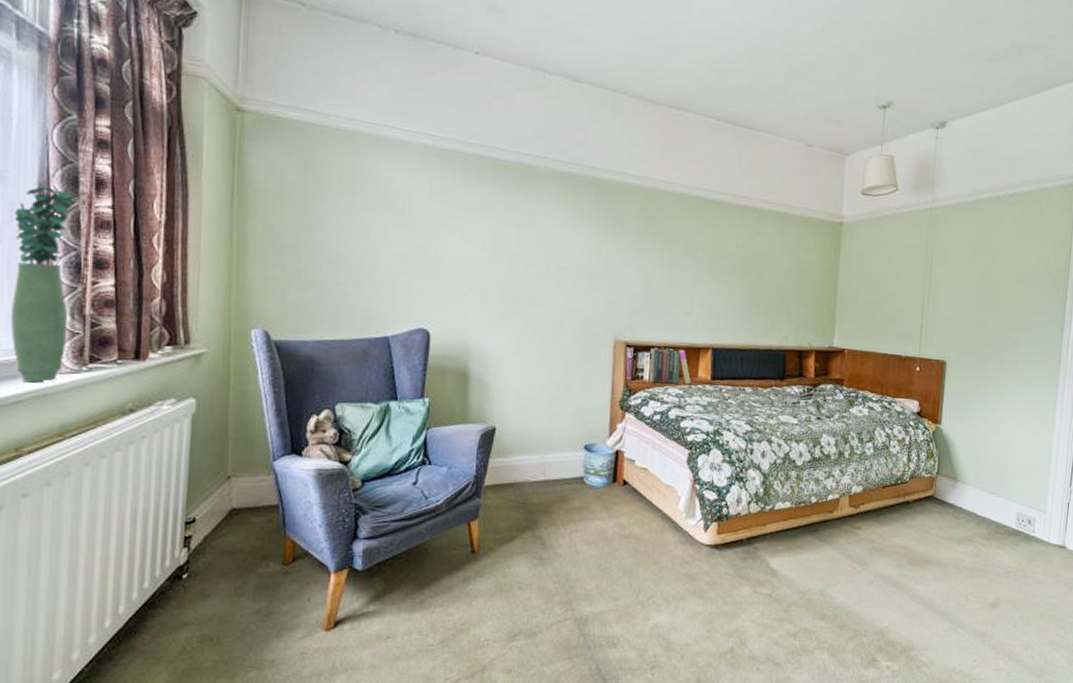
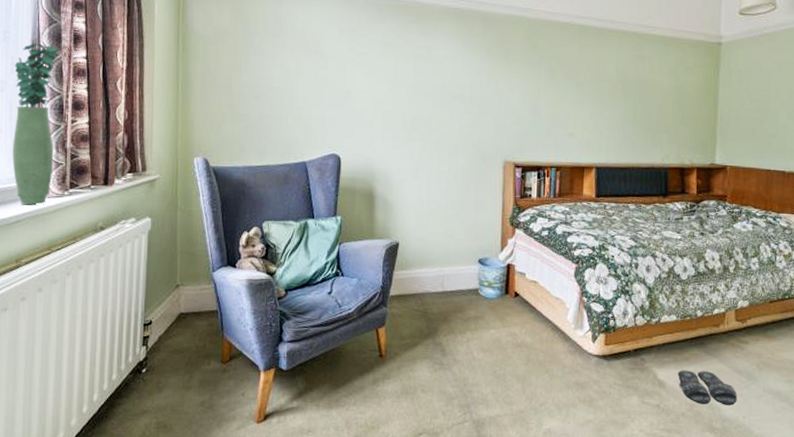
books: present [648,347,691,385] -> none [536,167,577,202]
slippers: none [791,558,849,592] -> present [678,370,737,406]

